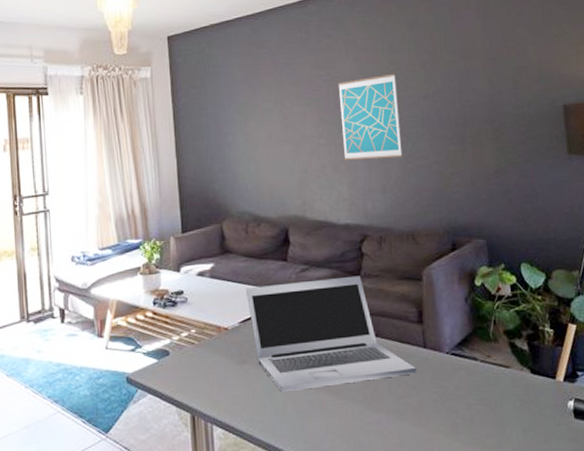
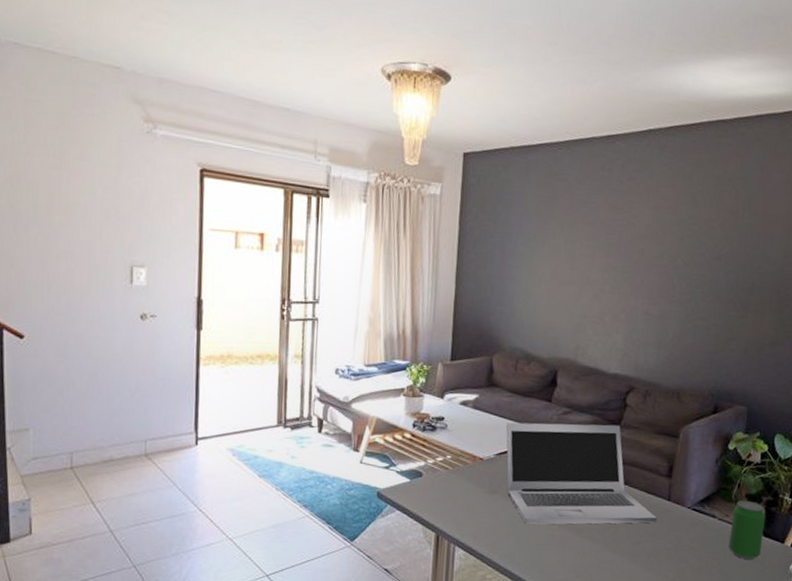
wall art: present [338,73,403,160] -> none [625,227,693,316]
beverage can: none [493,338,533,402] -> present [728,501,766,560]

